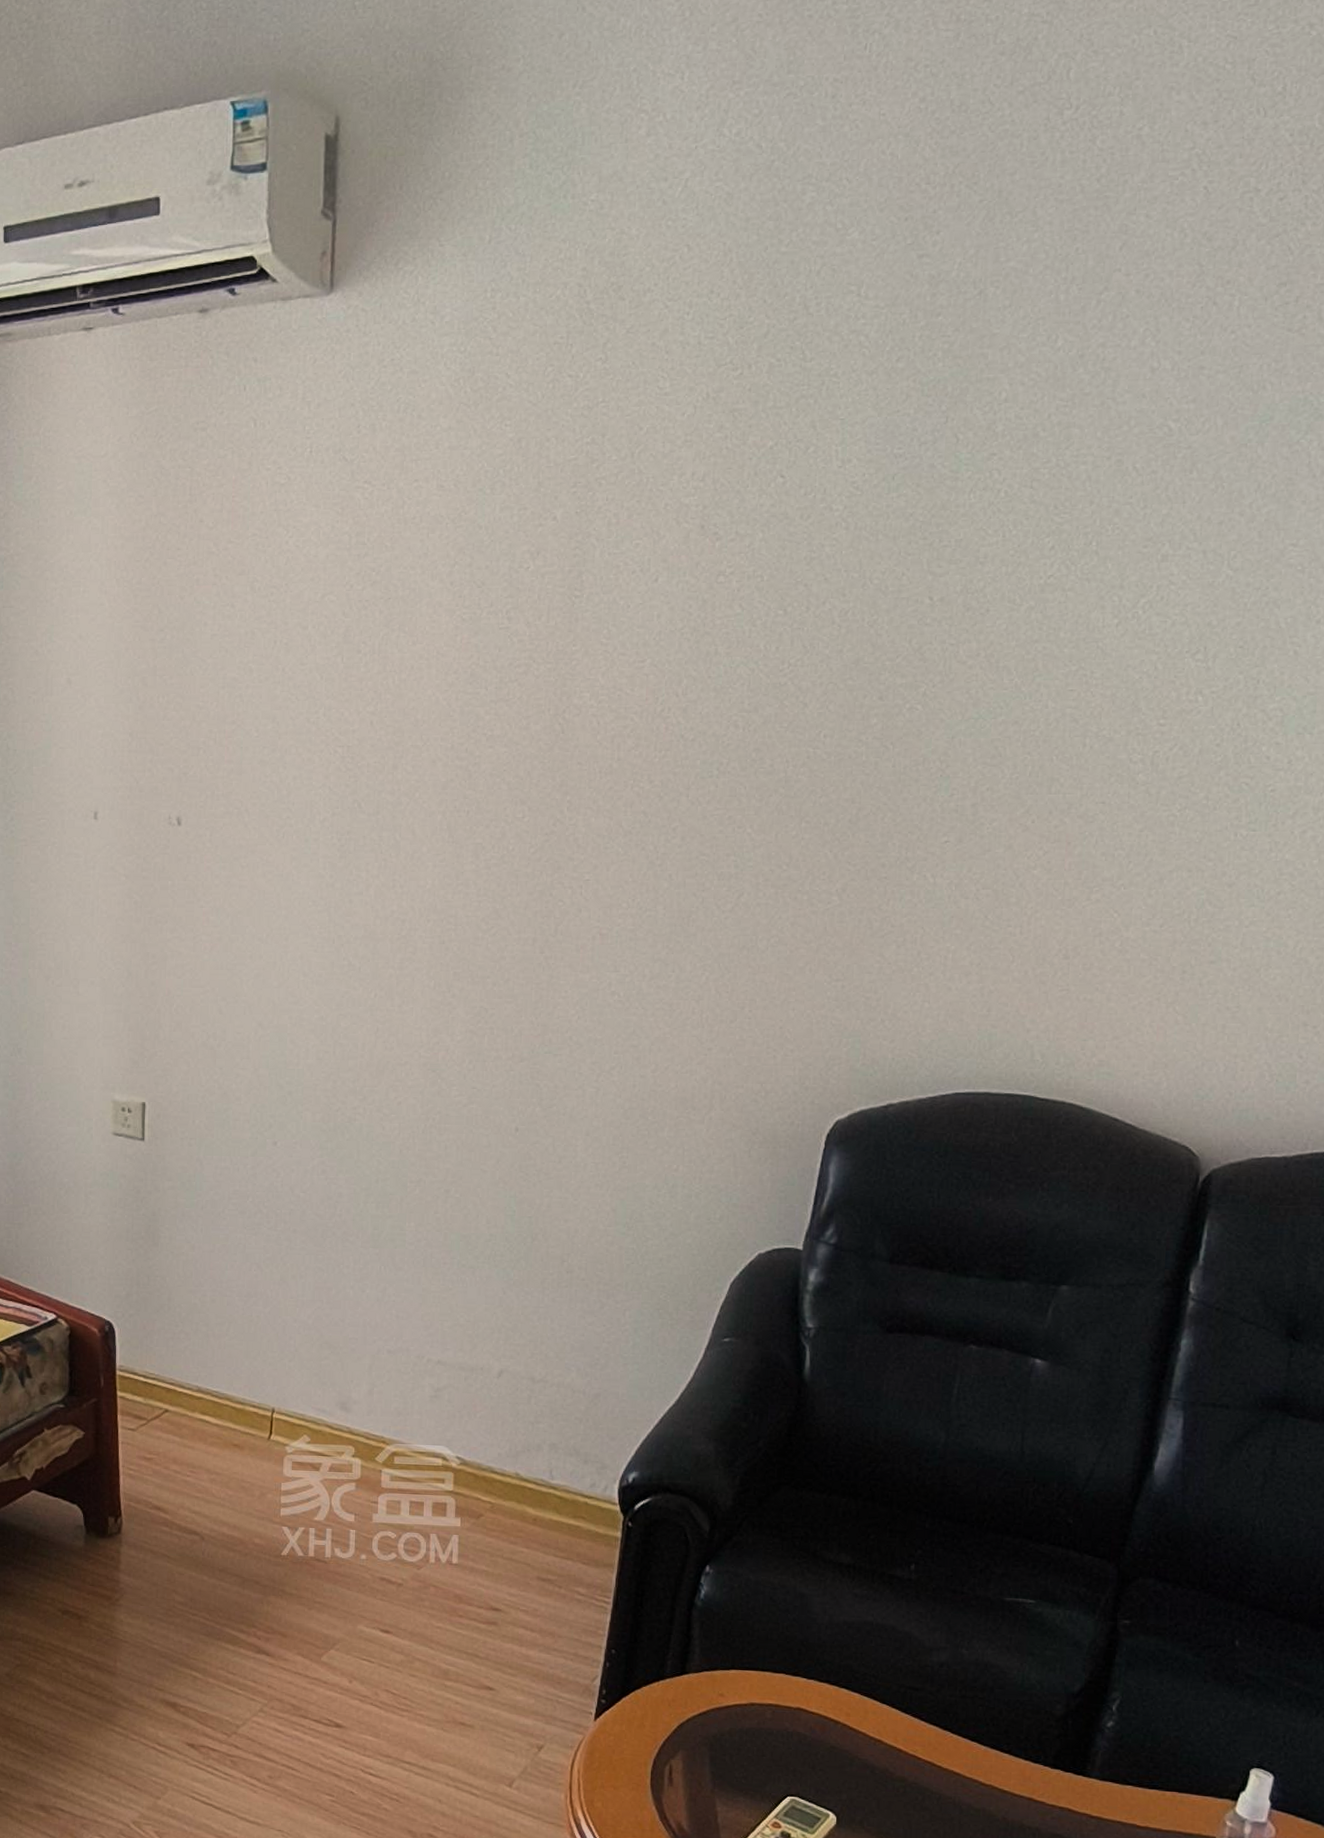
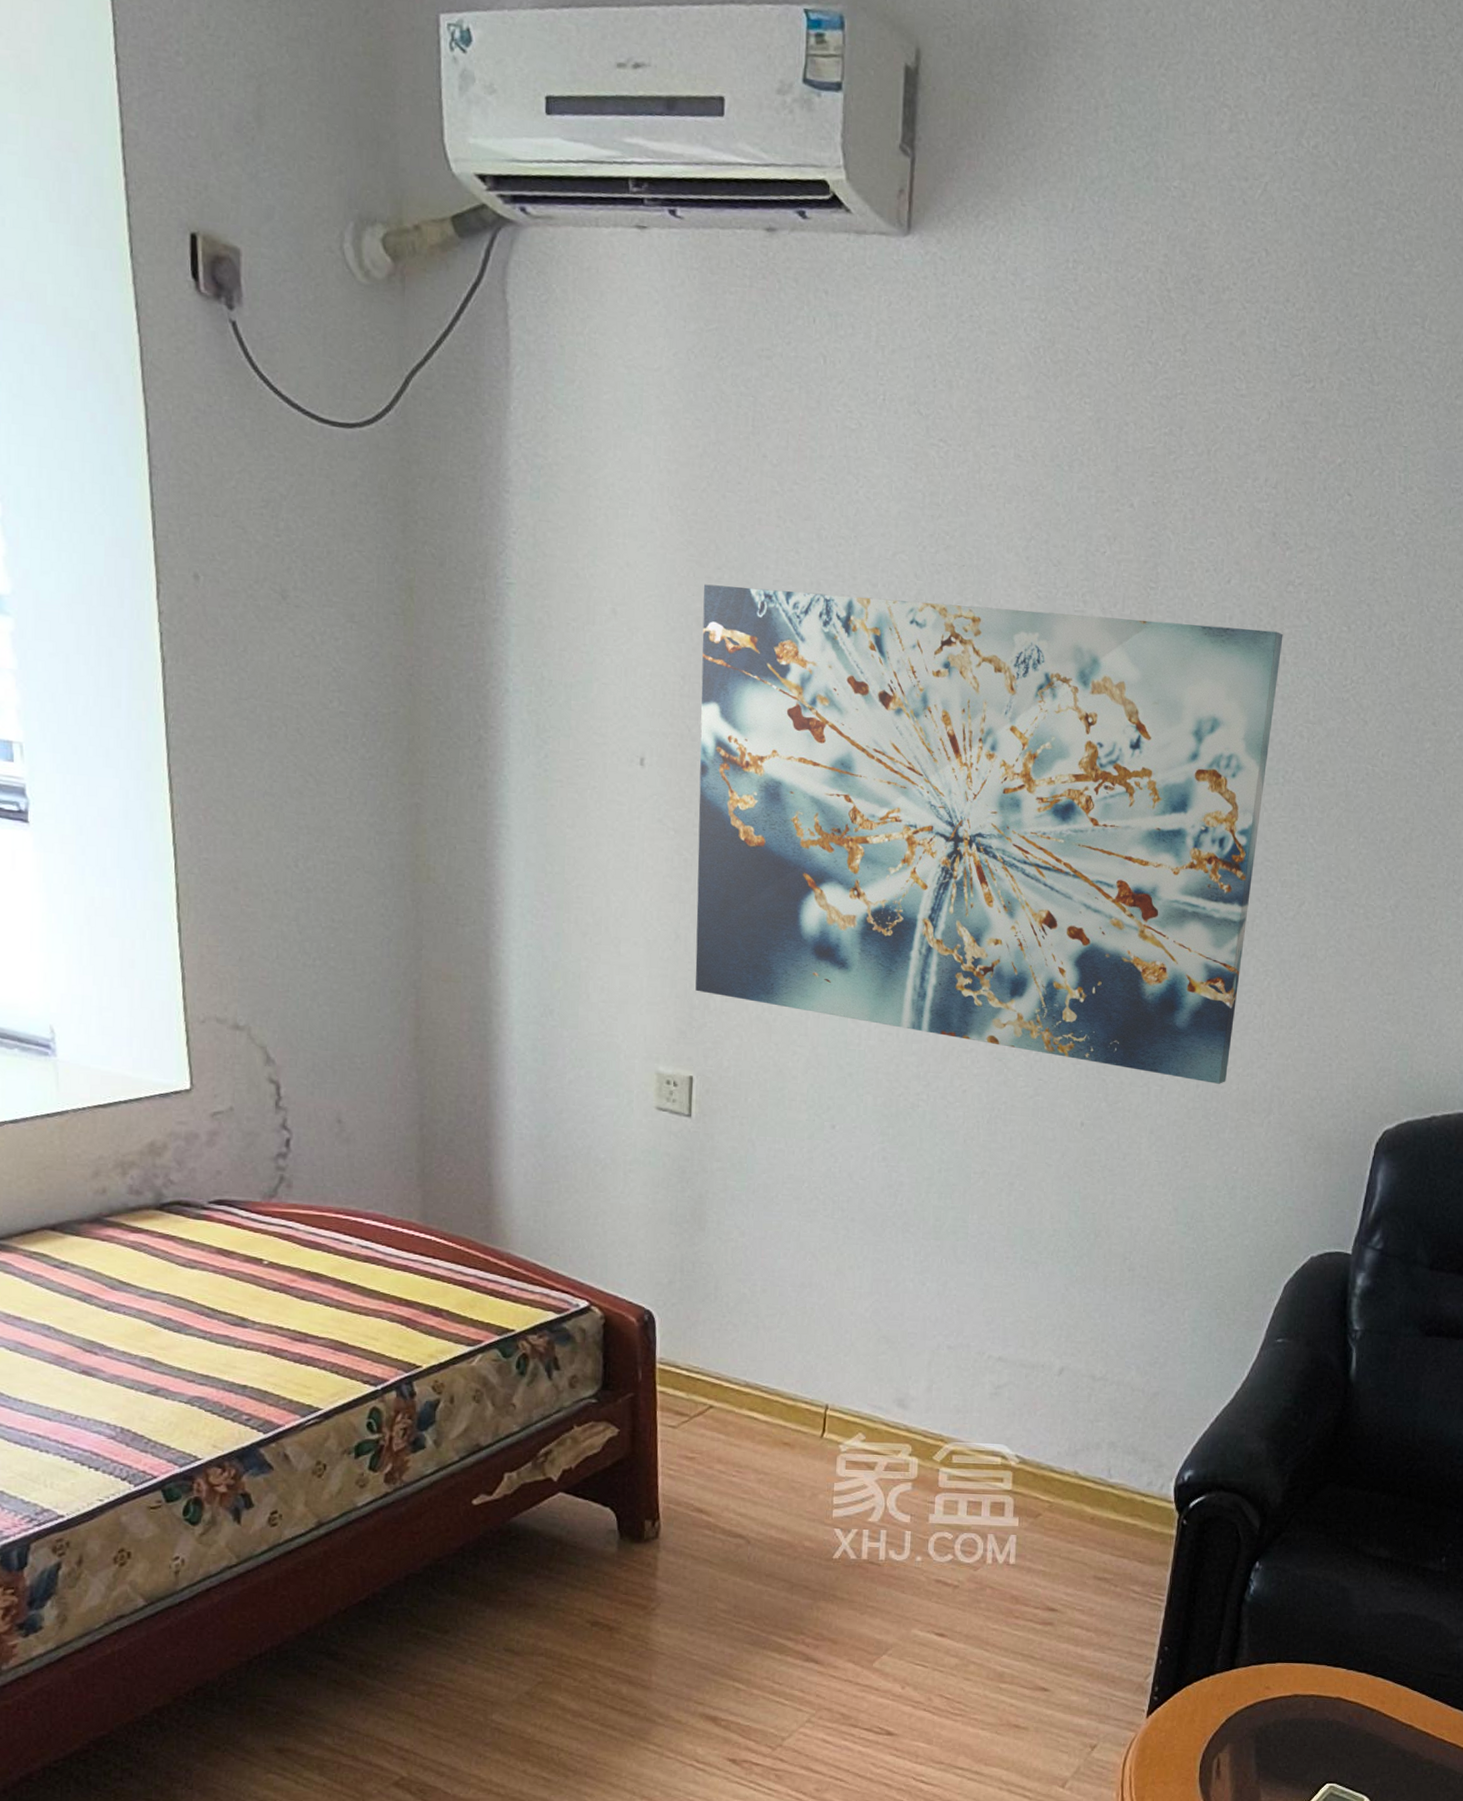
wall art: none [146,624,715,1083] -> present [695,584,1283,1084]

